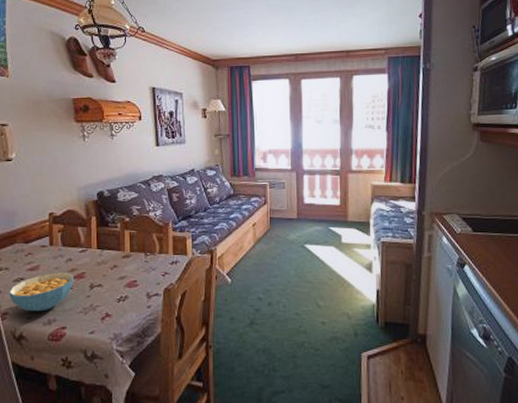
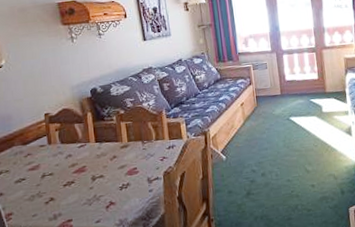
cereal bowl: present [9,272,74,312] -> none [11,167,75,210]

